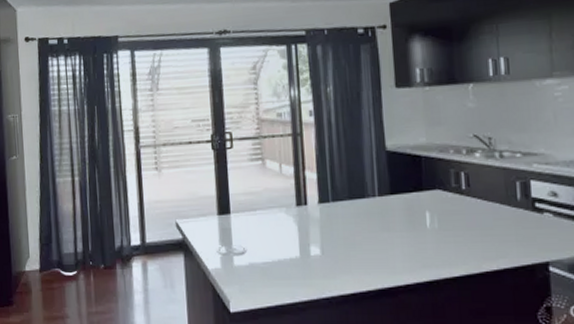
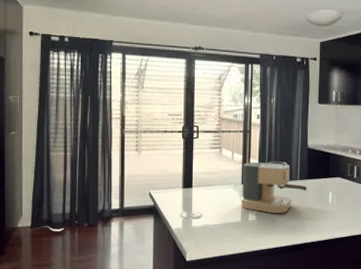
coffee maker: none [296,172,392,246] -> present [241,161,307,214]

